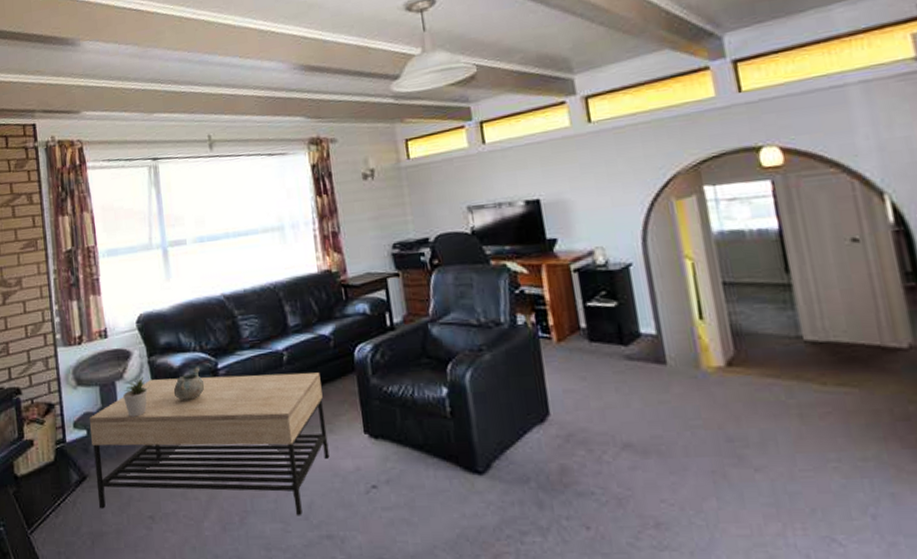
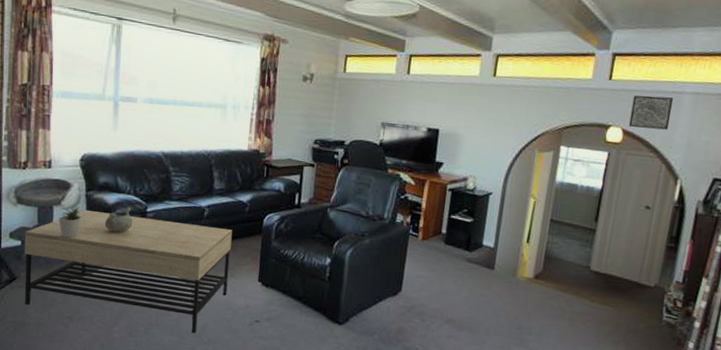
wall art: none [779,94,844,142] -> present [628,95,673,130]

